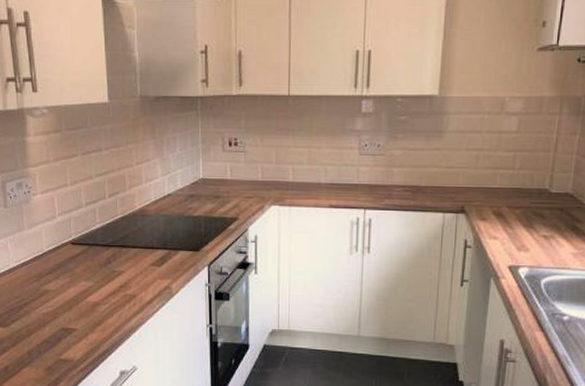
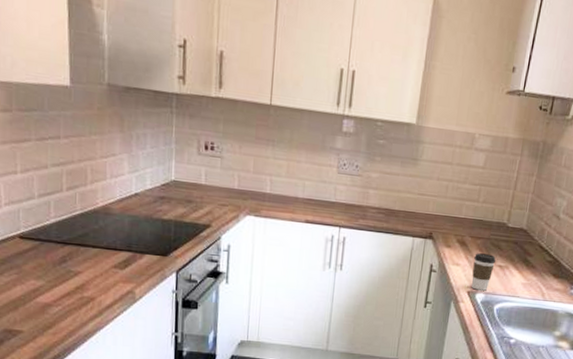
coffee cup: none [512,224,539,264] -> present [471,253,496,291]

